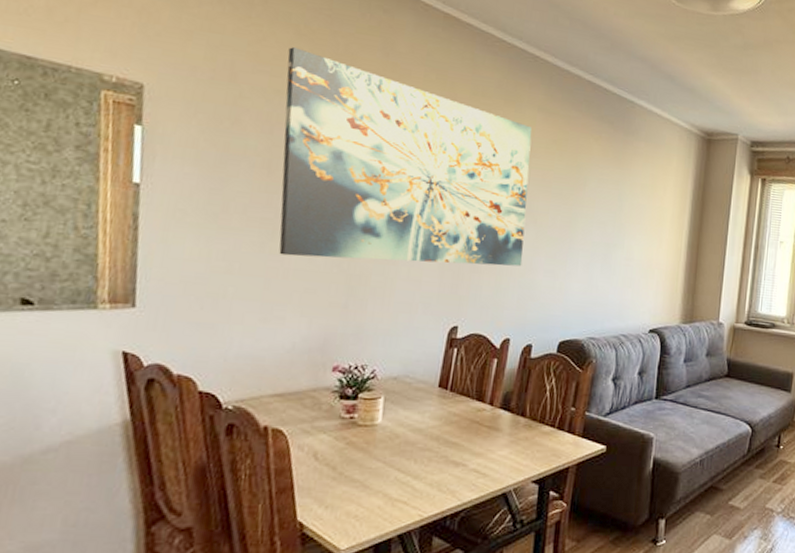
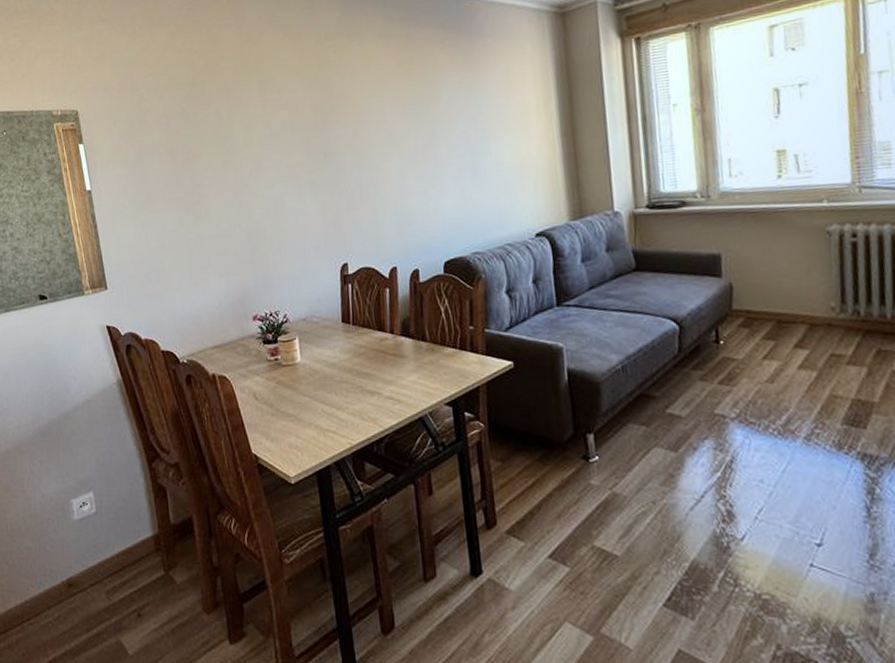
wall art: present [279,47,532,267] -> none [166,45,394,227]

